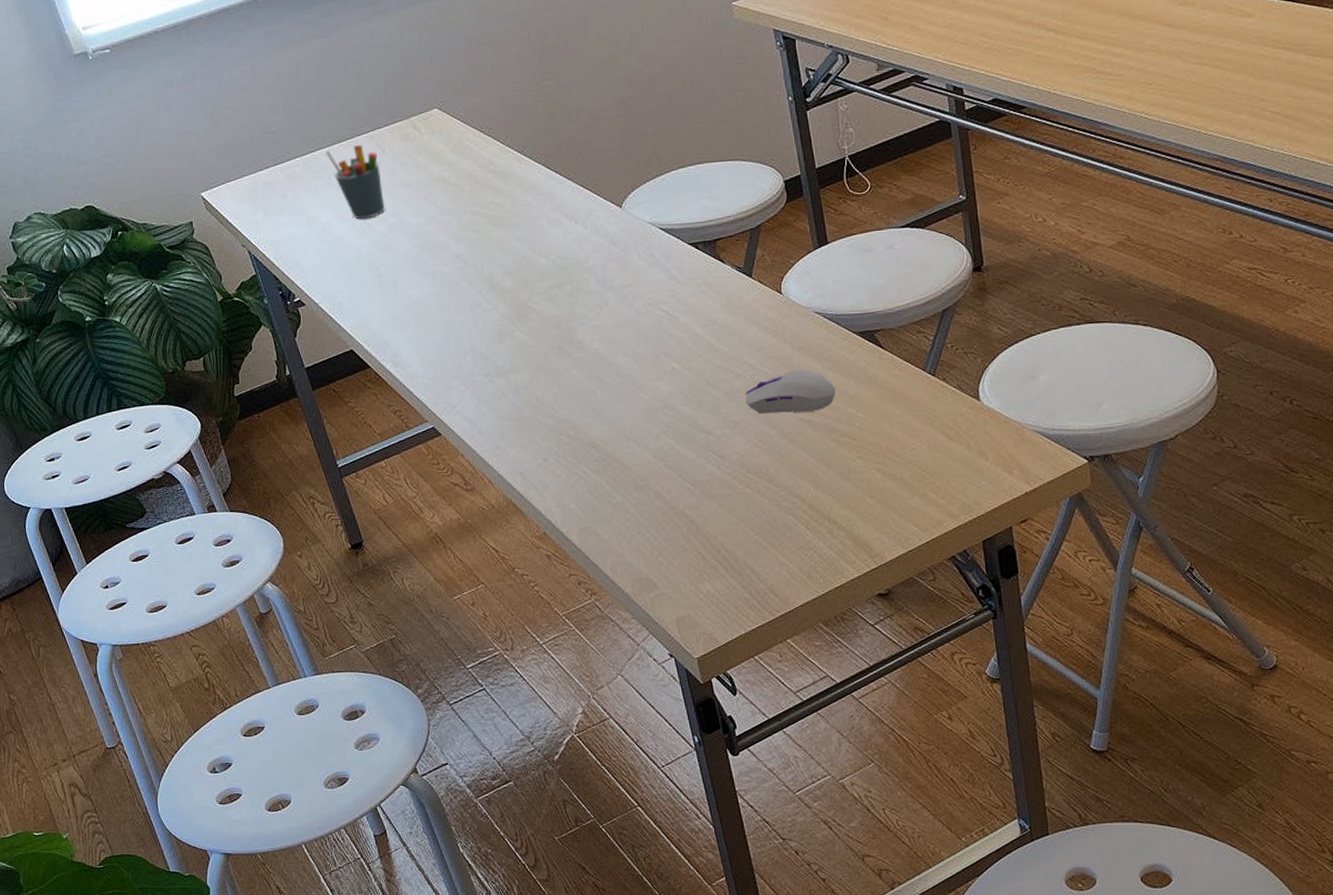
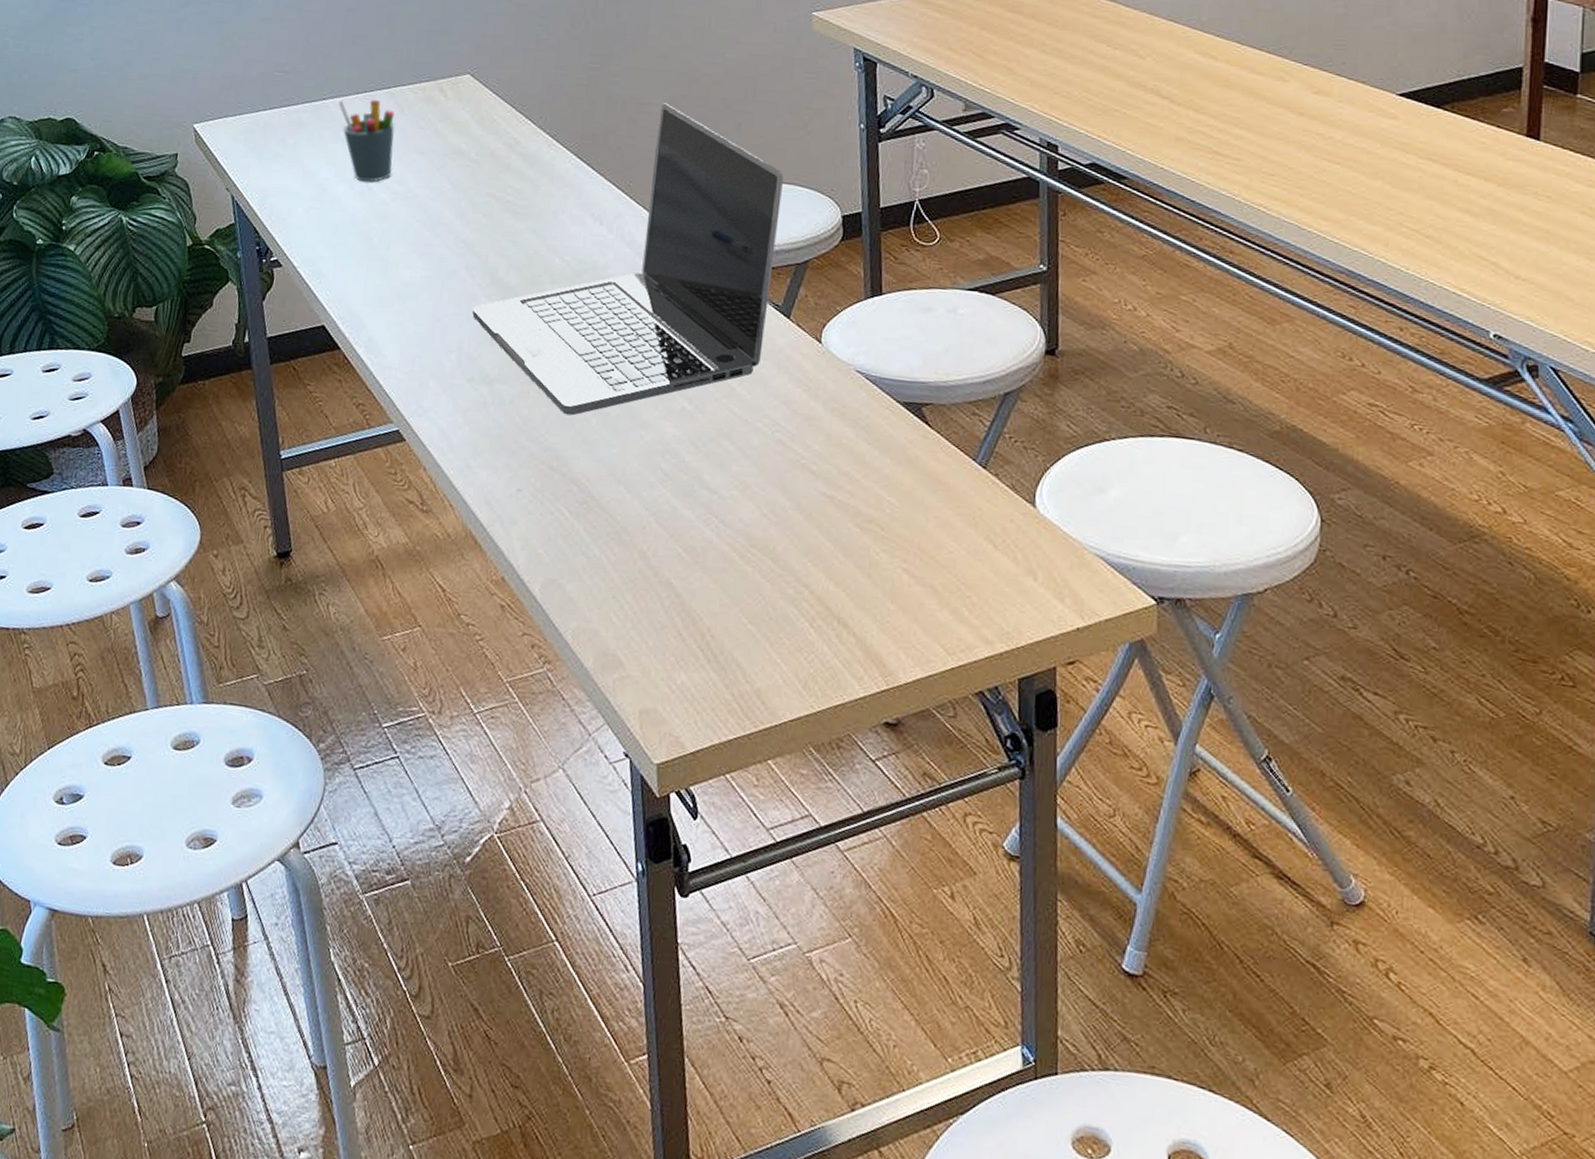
laptop: none [478,106,732,391] -> present [472,103,784,416]
computer mouse: present [745,369,836,414] -> none [761,433,868,487]

